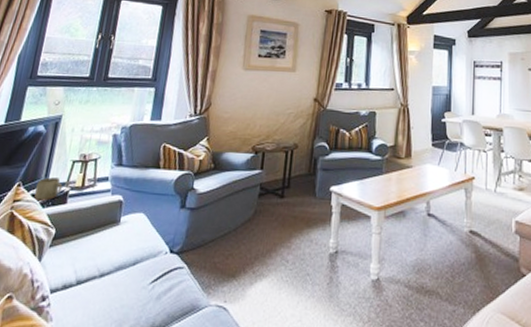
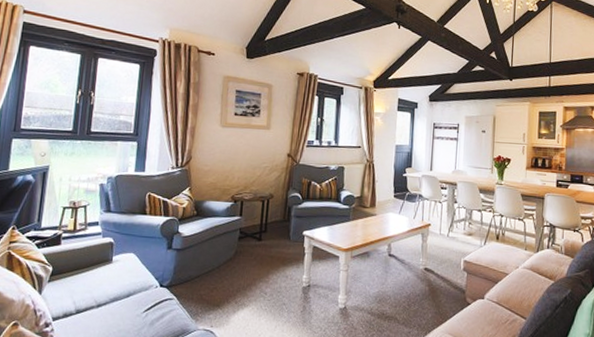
mug: present [34,177,63,201] -> none [29,222,55,242]

